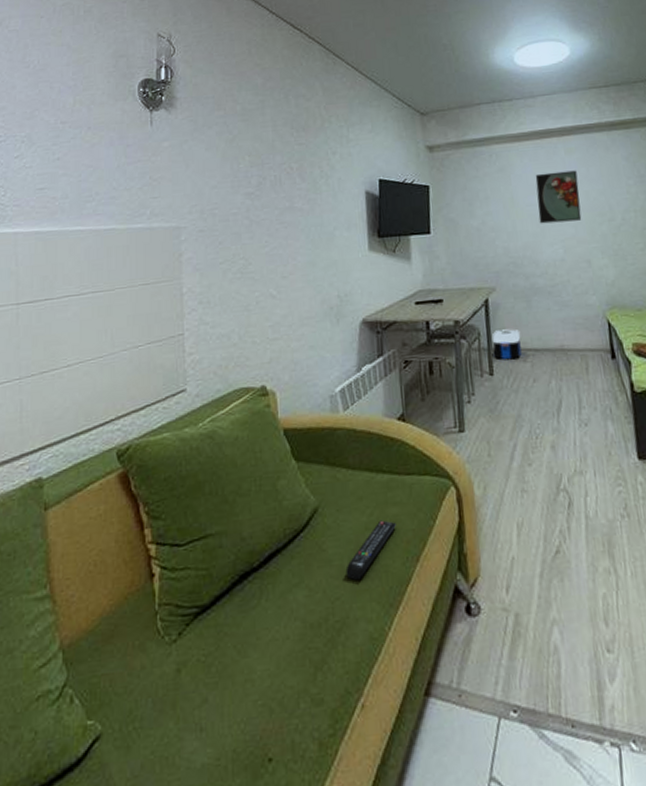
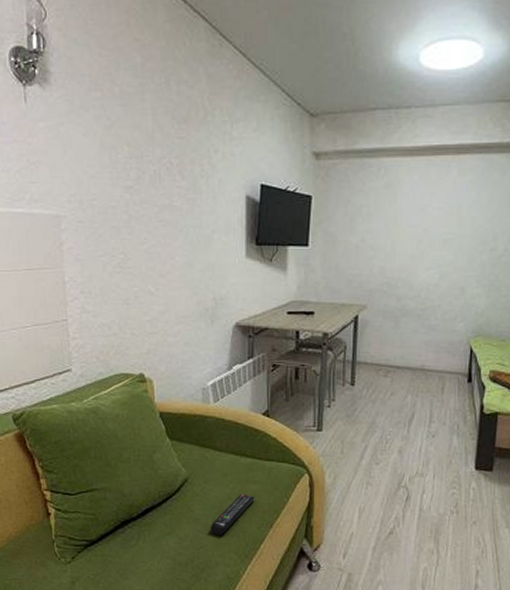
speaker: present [492,329,522,360] -> none [357,346,385,373]
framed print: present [535,170,582,224] -> none [419,193,467,247]

